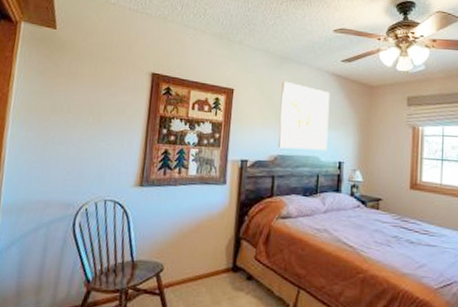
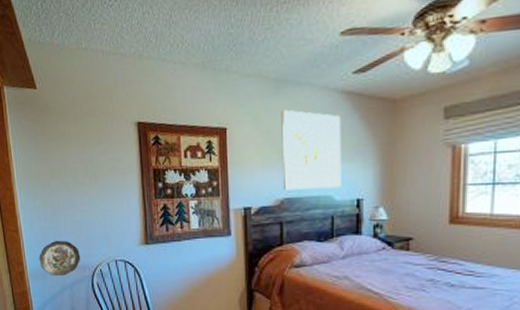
decorative plate: none [17,174,67,213] -> present [39,240,81,277]

